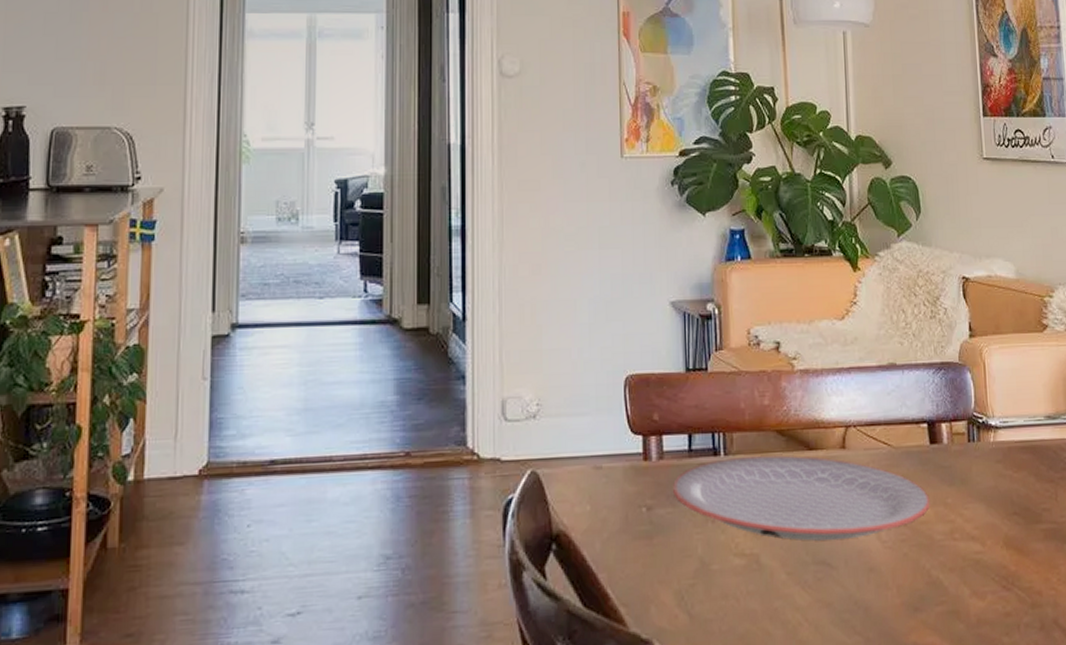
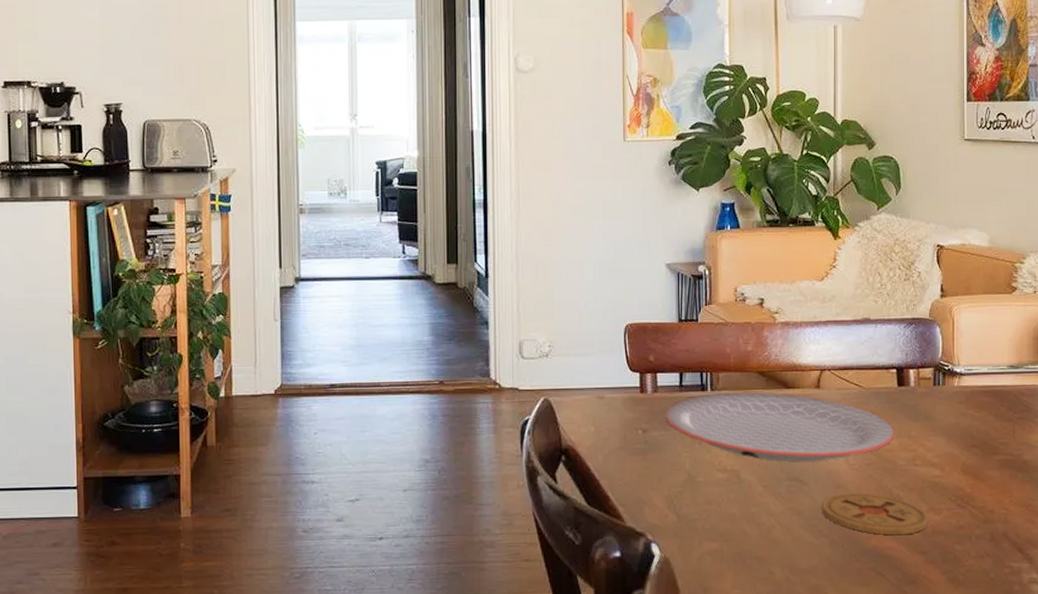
coaster: none [853,576,973,629] -> present [821,493,929,536]

